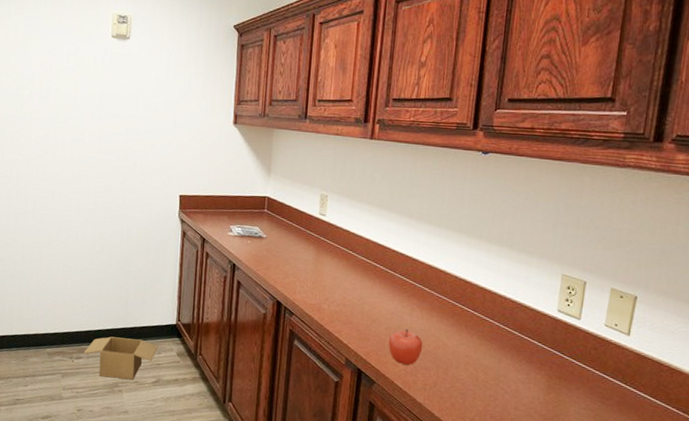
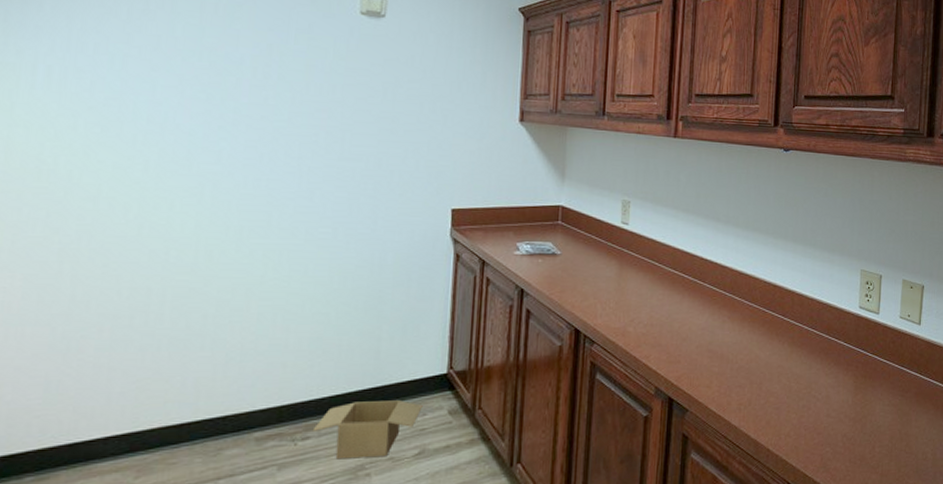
fruit: present [388,329,423,365] -> none [700,344,736,385]

